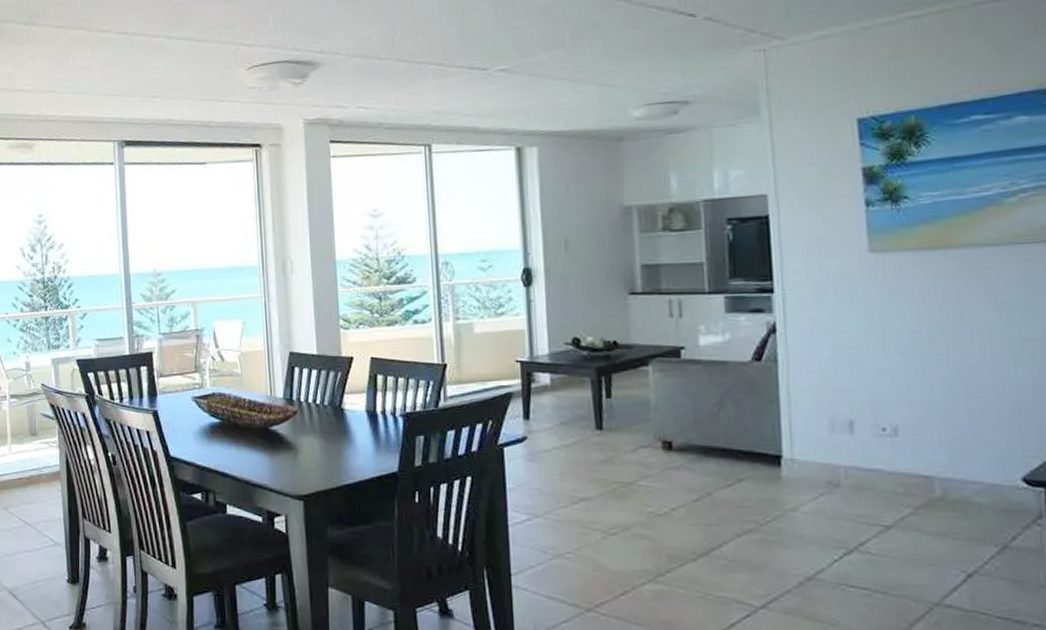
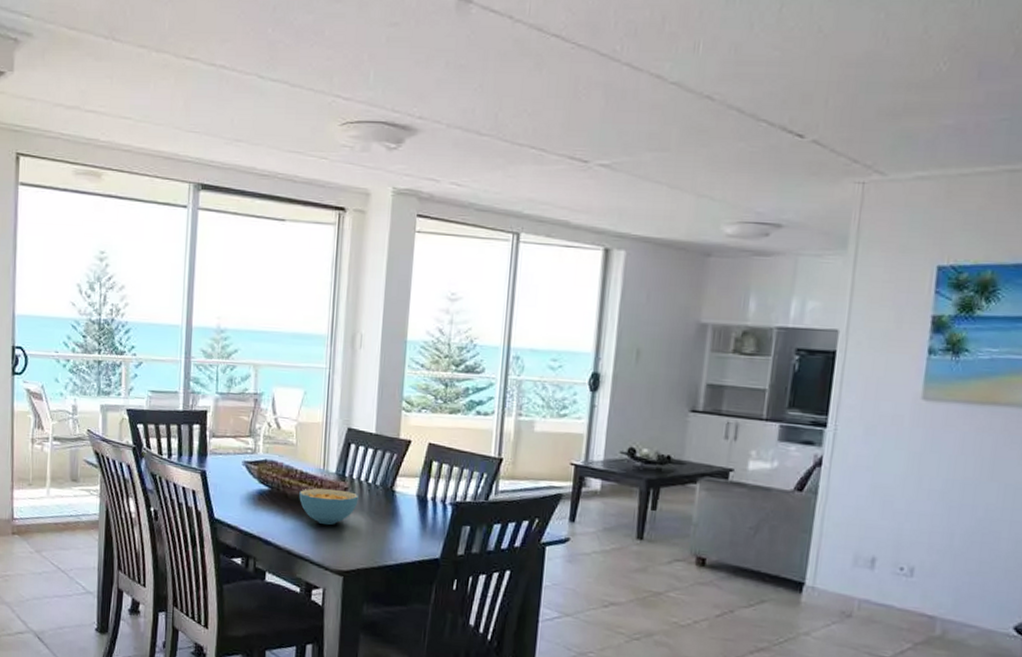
cereal bowl: none [250,414,309,450] -> present [299,488,359,525]

